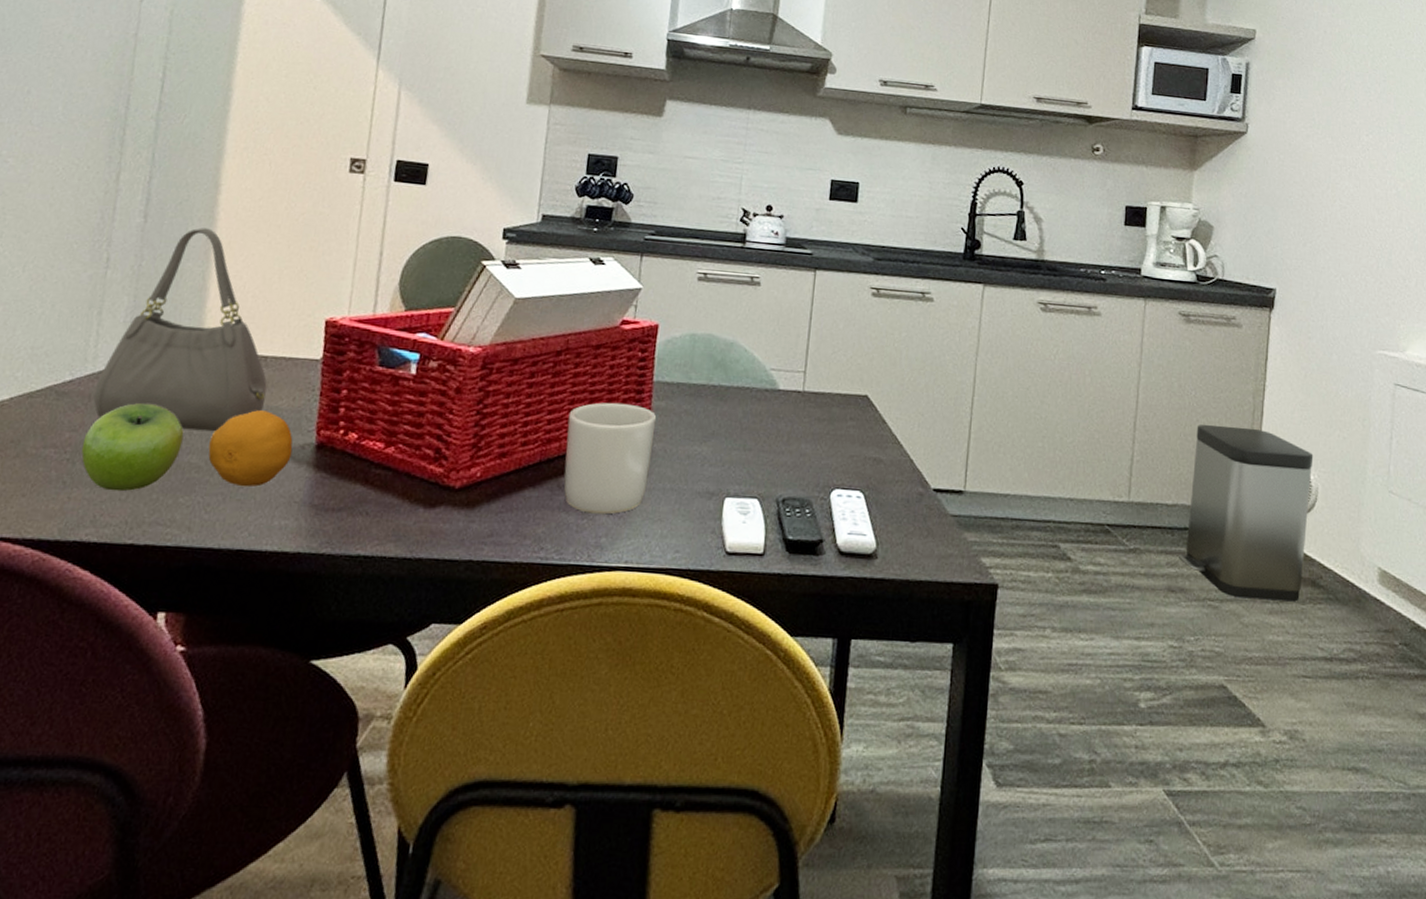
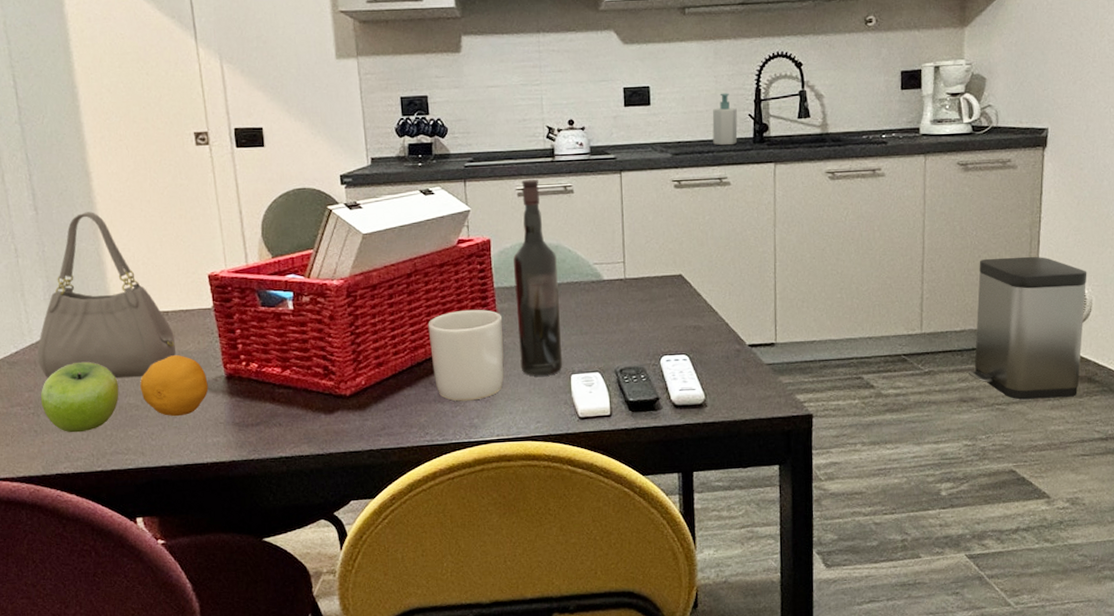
wine bottle: none [667,263,730,495] -> present [514,180,563,376]
soap bottle: none [920,201,949,259] -> present [712,93,738,146]

